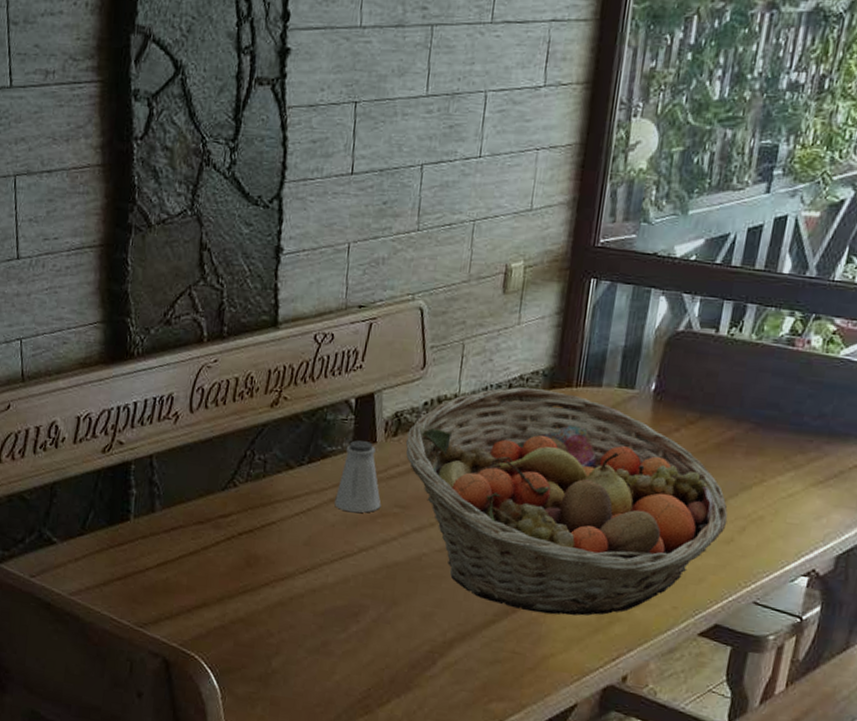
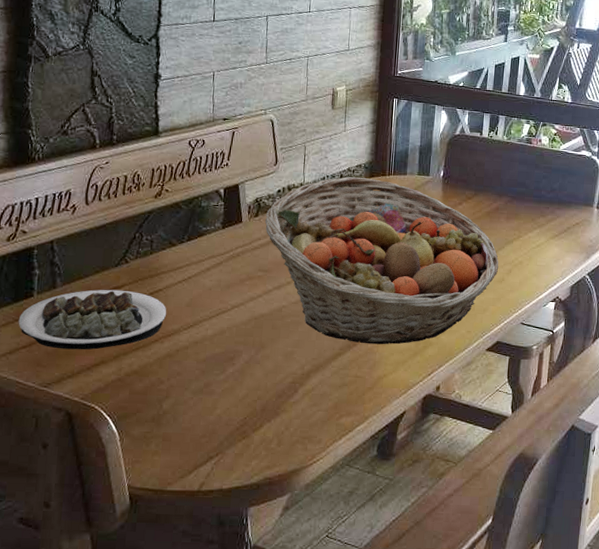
plate: none [113,517,280,589] -> present [18,289,167,350]
saltshaker: present [335,440,382,513] -> none [211,221,248,278]

